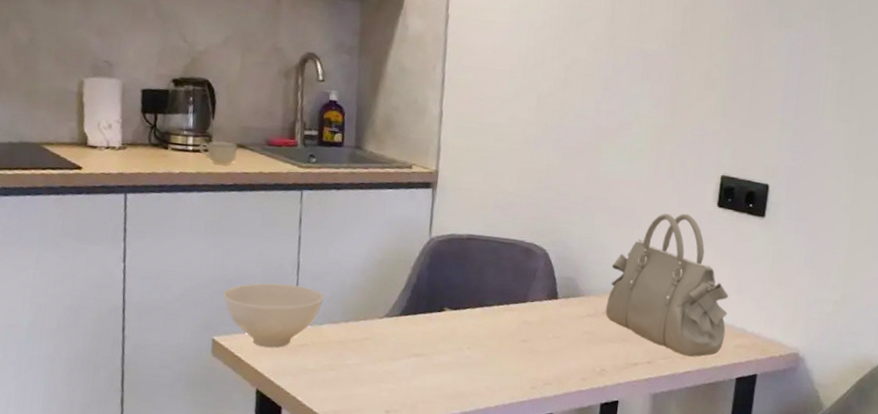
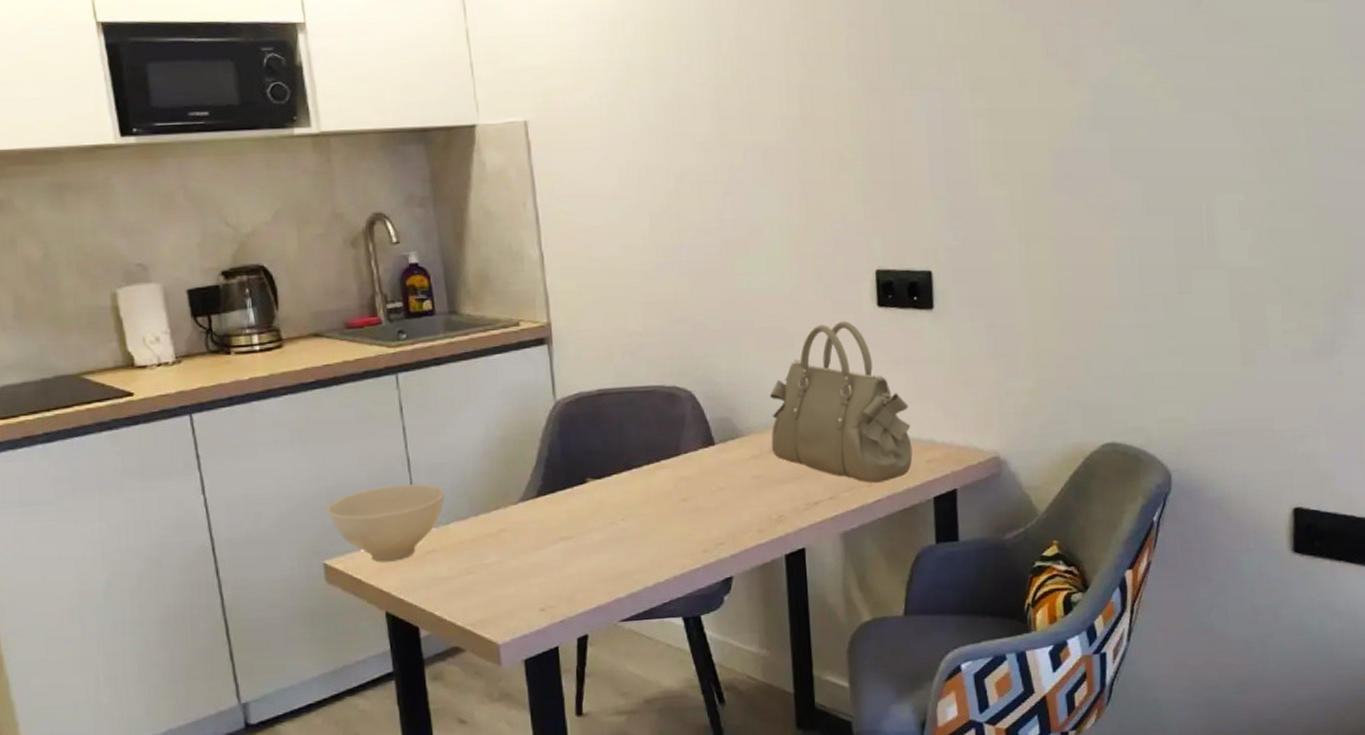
cup: present [199,141,238,165] -> none [267,332,313,361]

